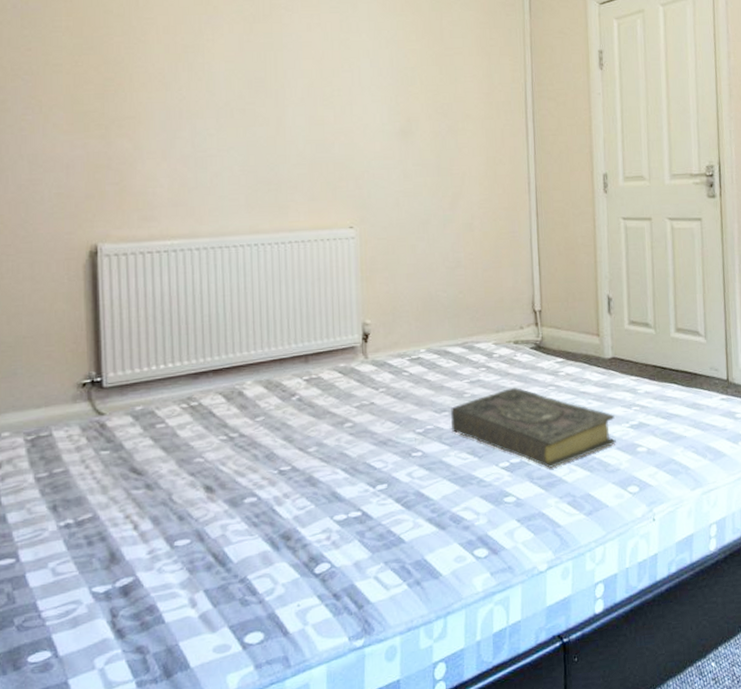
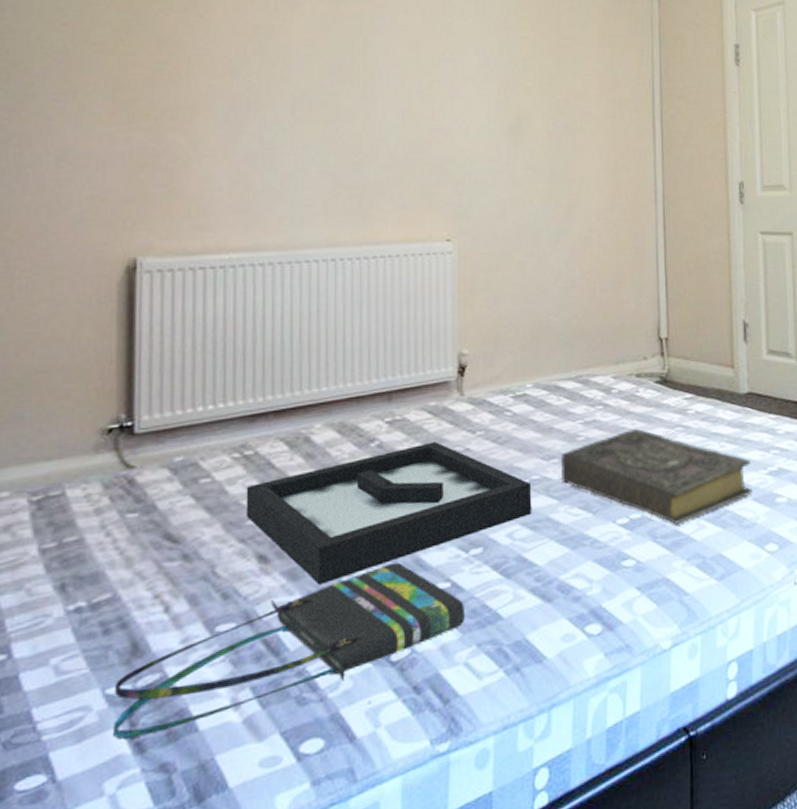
tote bag: none [99,494,373,627] -> present [113,562,464,740]
decorative tray: none [193,396,427,511] -> present [245,442,532,585]

